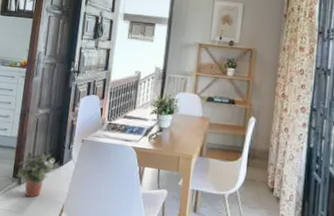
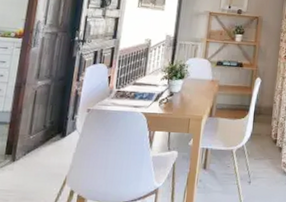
potted plant: present [16,151,58,198] -> none [9,125,60,174]

